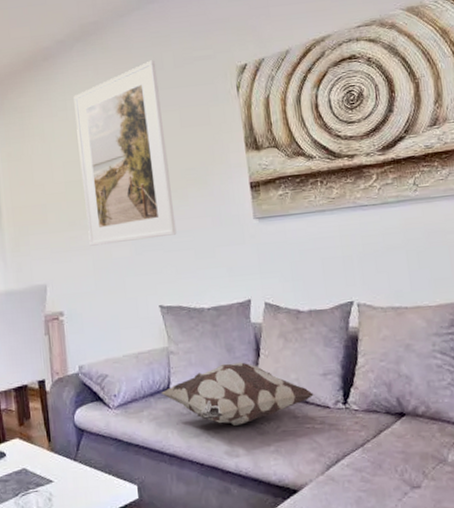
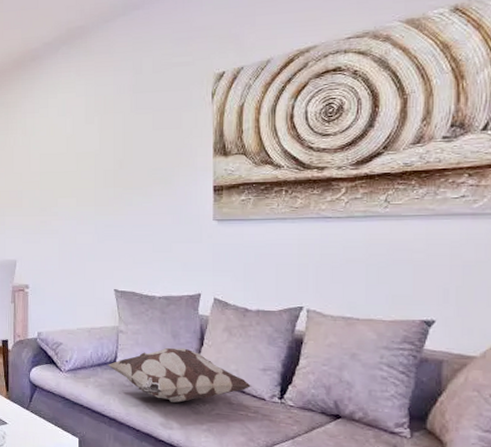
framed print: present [73,60,177,246] -> none [55,64,138,231]

